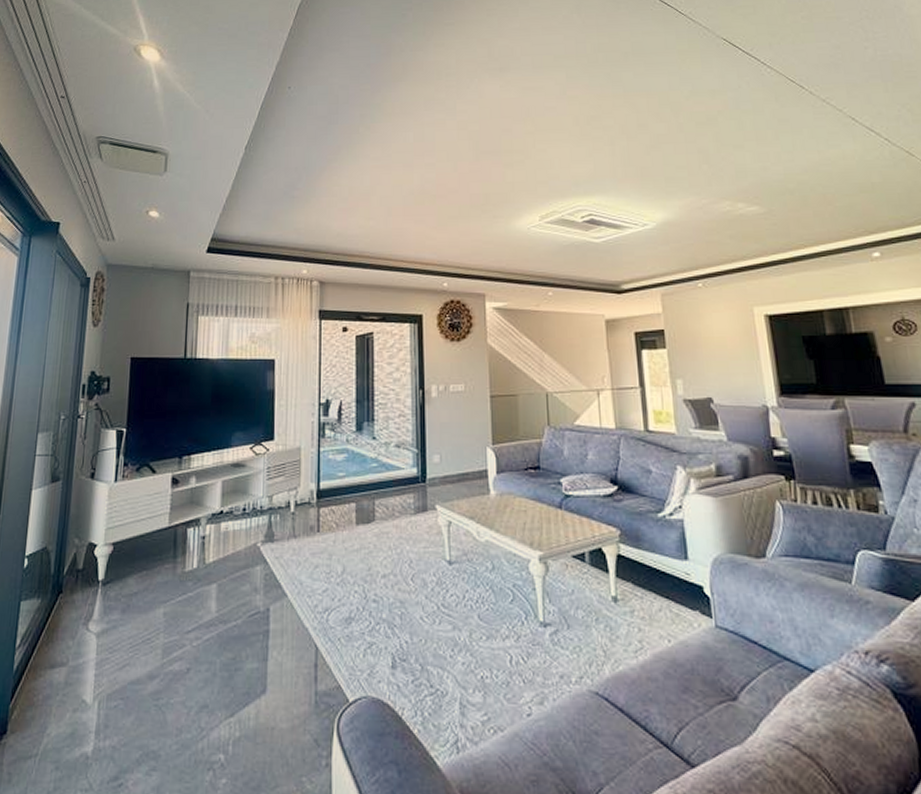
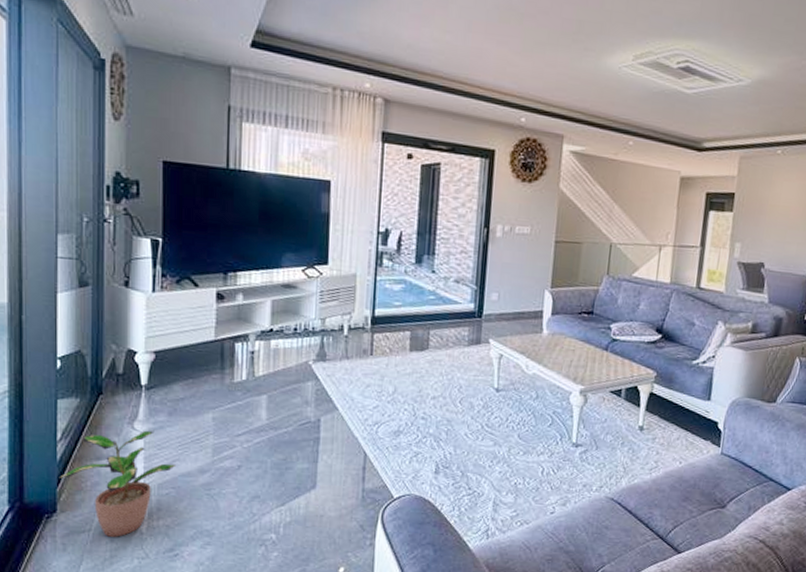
potted plant: none [13,631,127,763] -> present [59,430,177,537]

